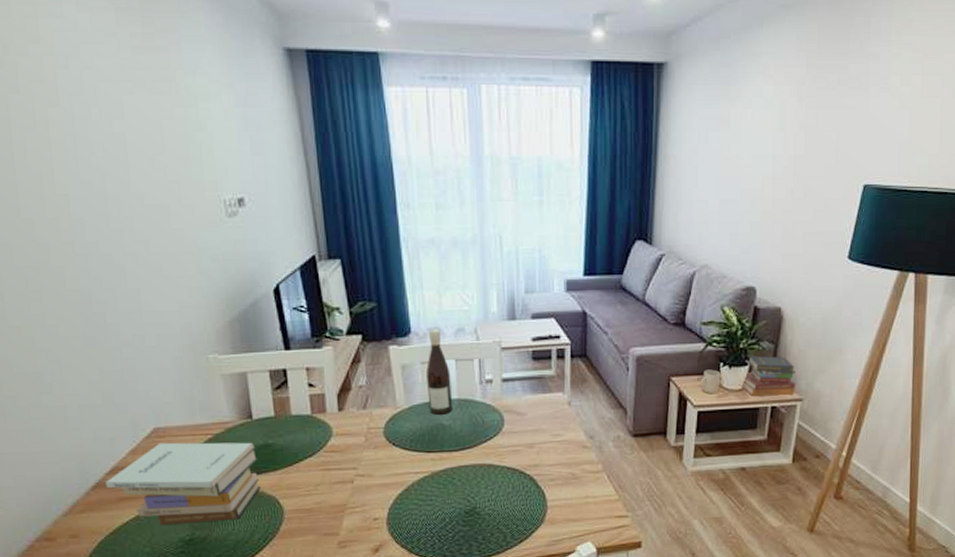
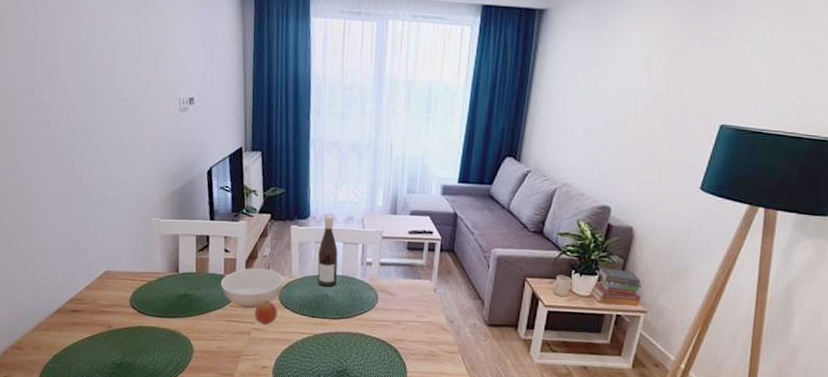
books: present [104,442,261,525] -> none [64,283,179,352]
bowl: none [308,401,388,452] -> present [220,267,284,309]
fruit: none [355,440,385,468] -> present [254,301,278,325]

